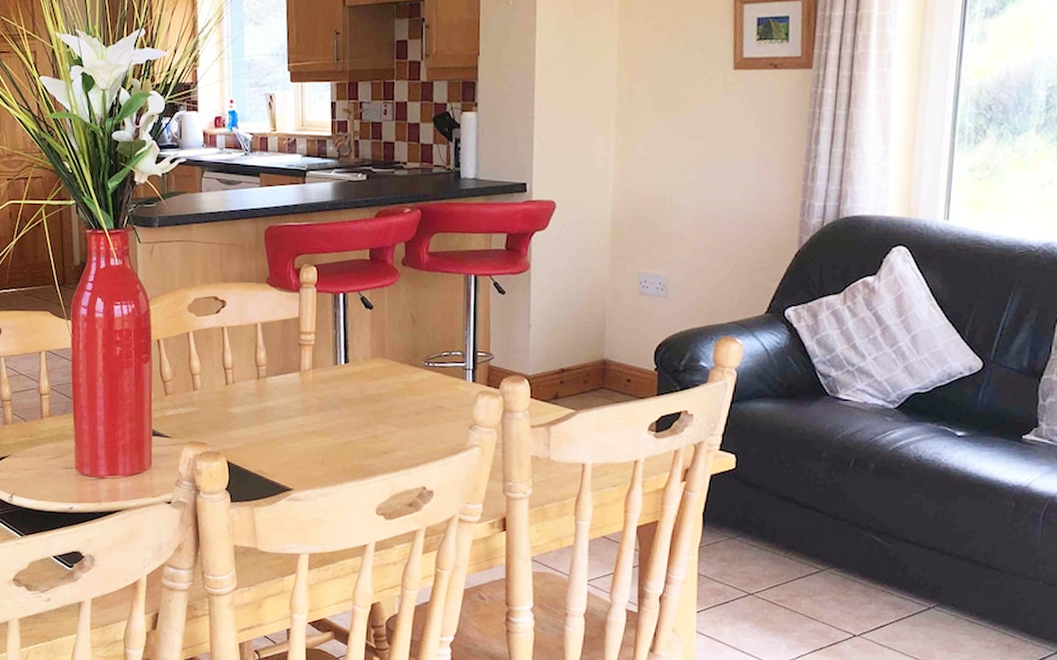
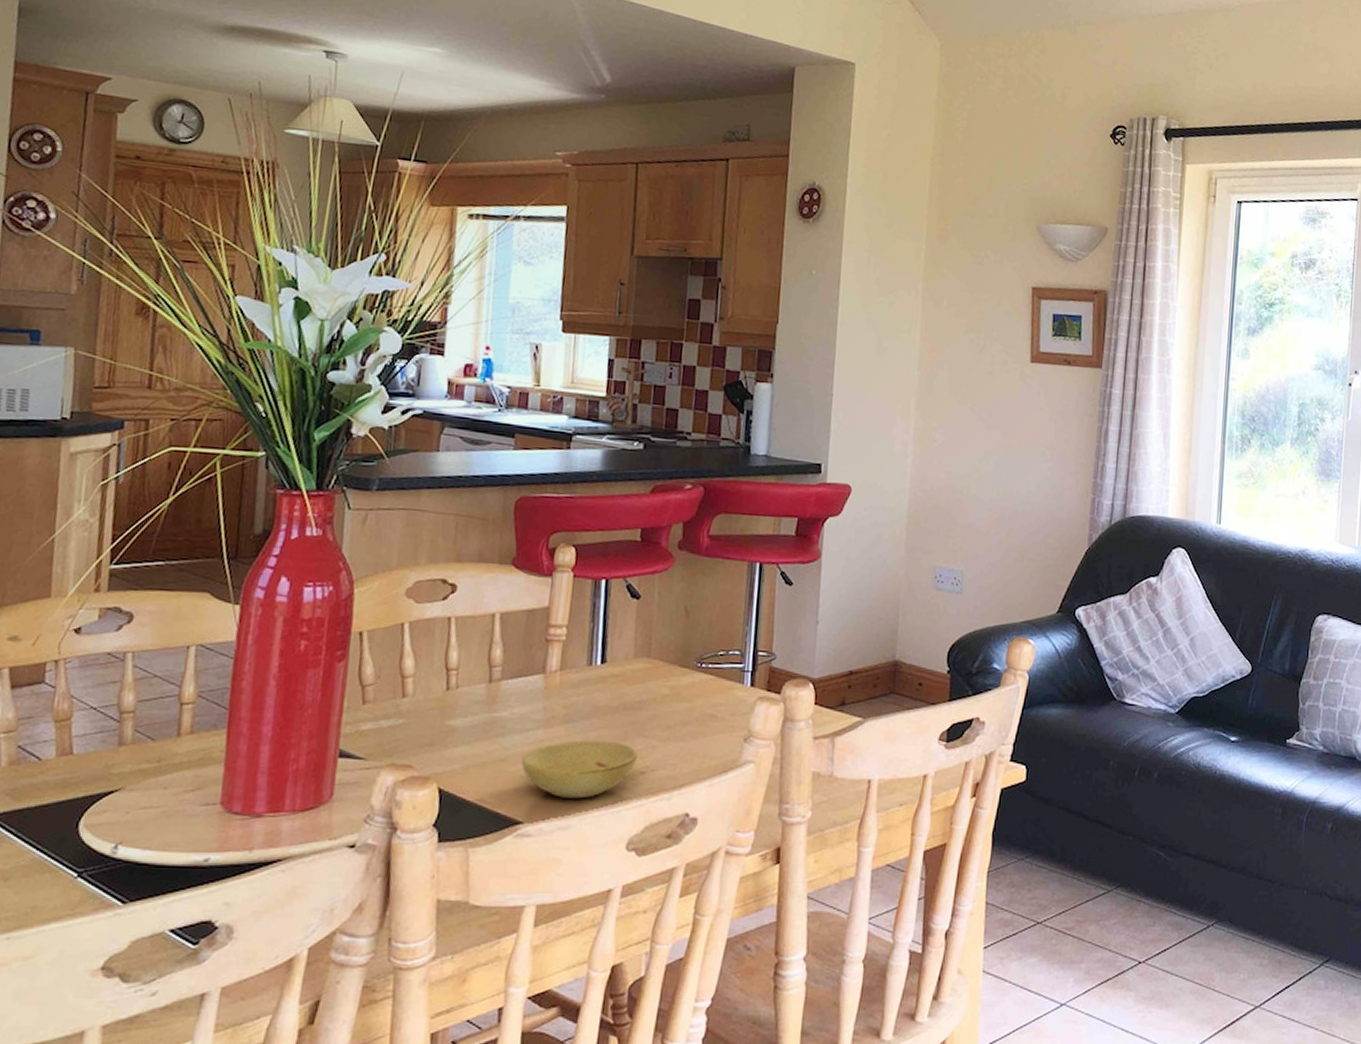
bowl: none [288,425,380,472] -> present [521,740,638,799]

